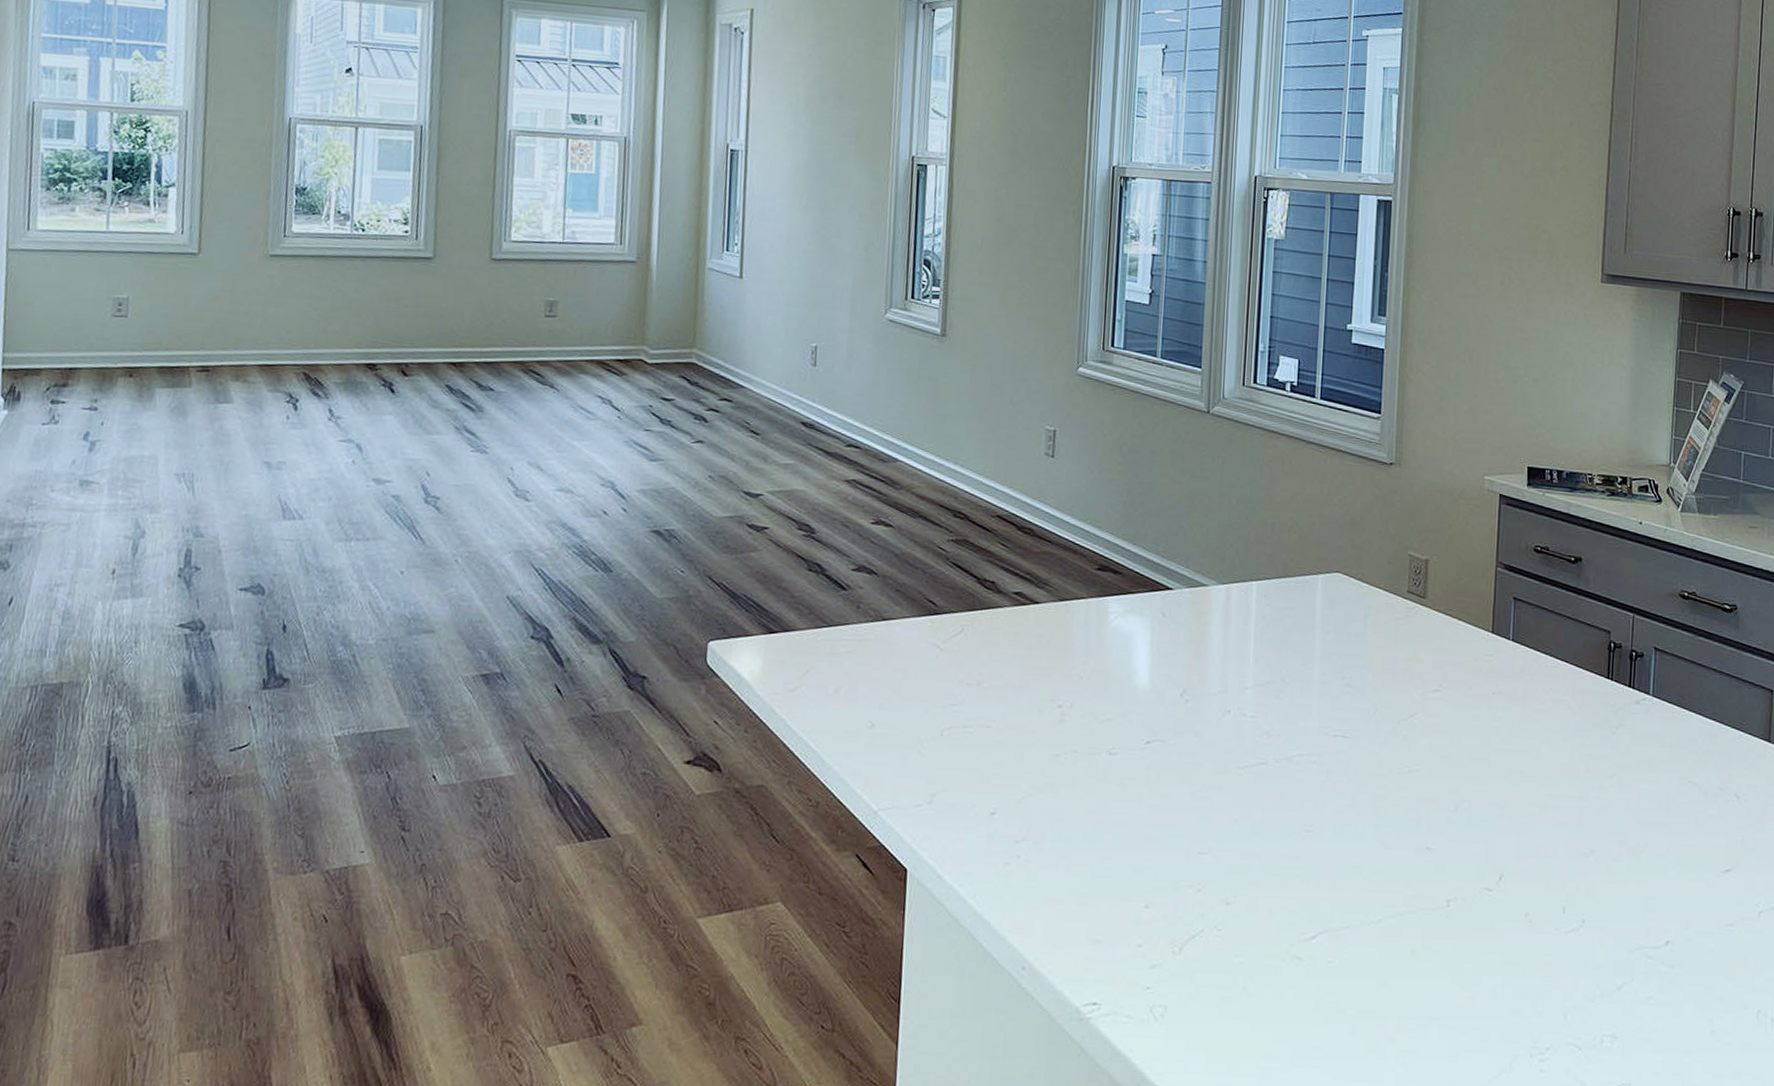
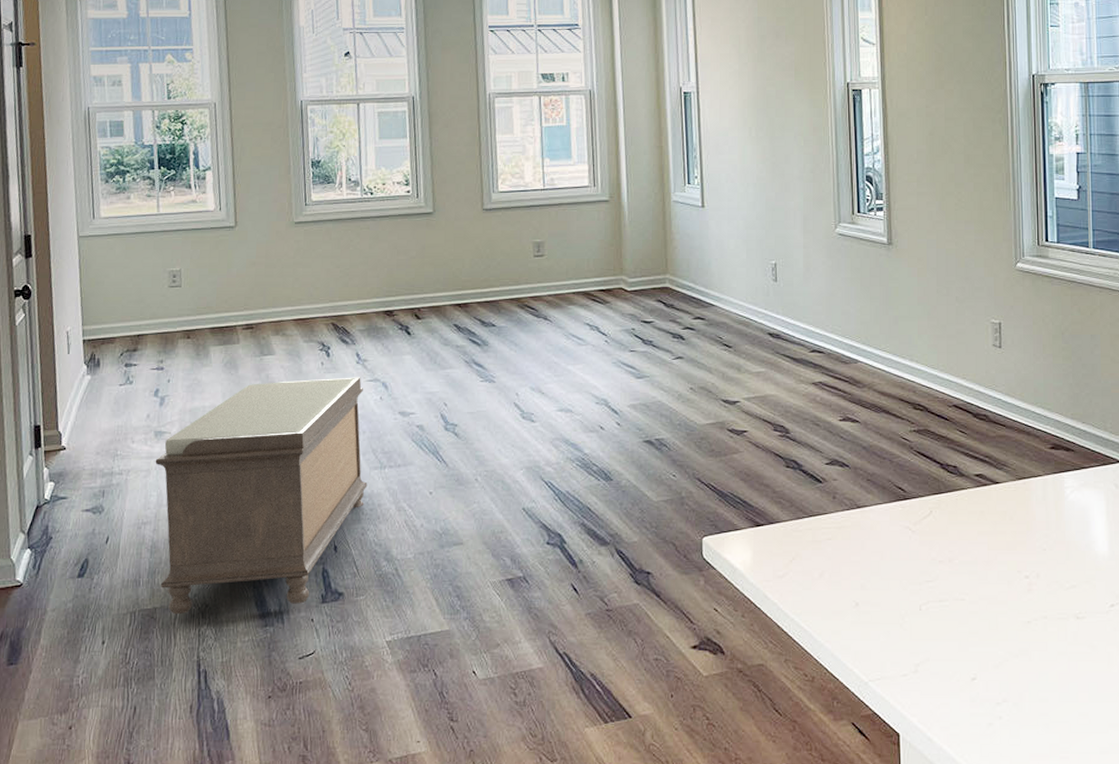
bench: none [71,434,333,693] -> present [155,377,368,615]

